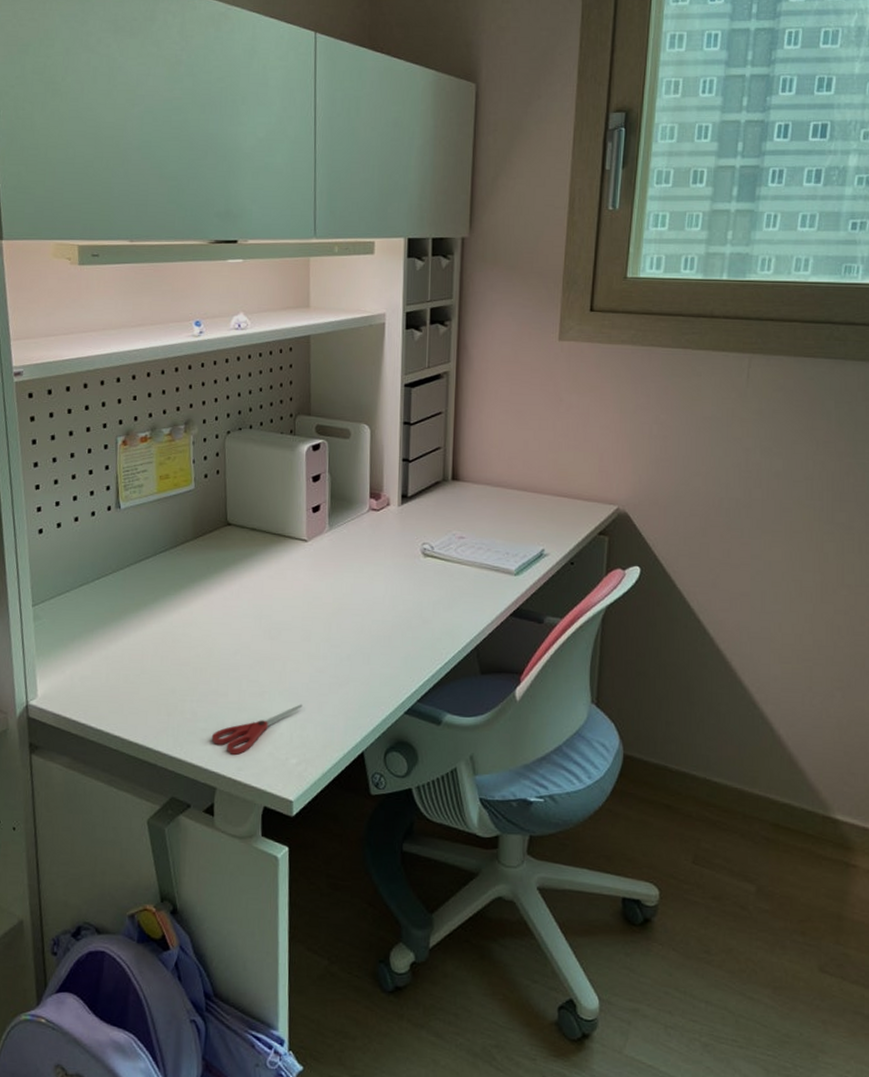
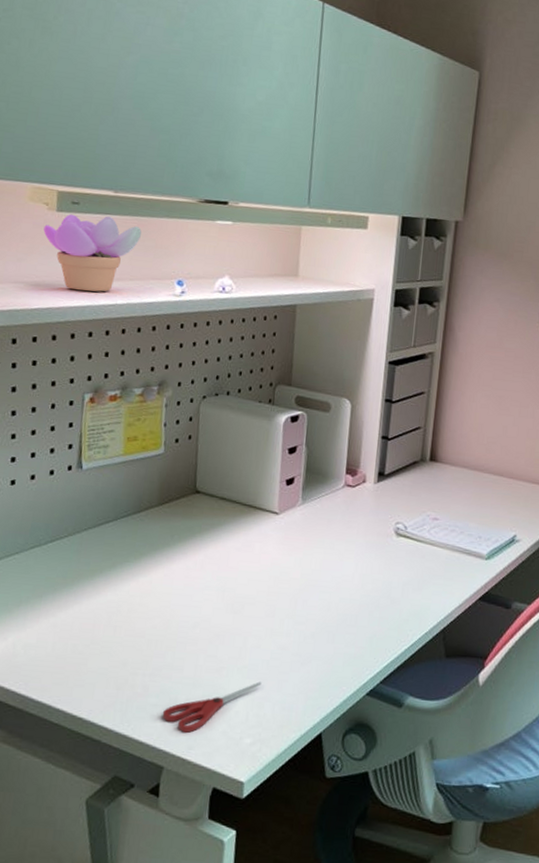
succulent plant: none [68,265,158,339] -> present [43,214,142,292]

